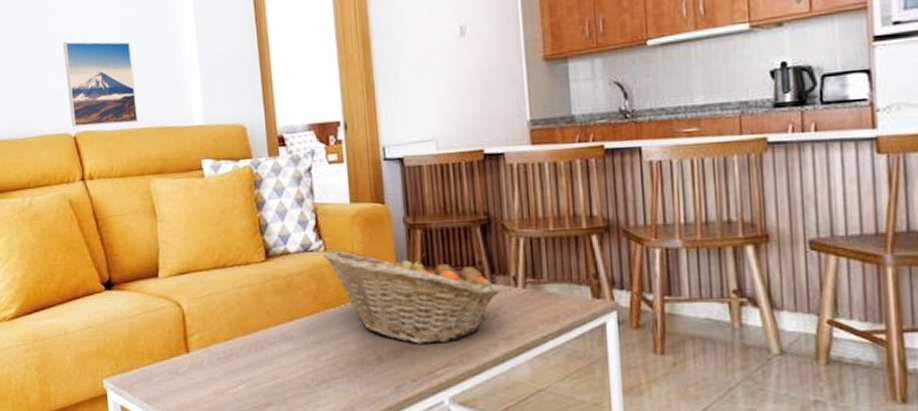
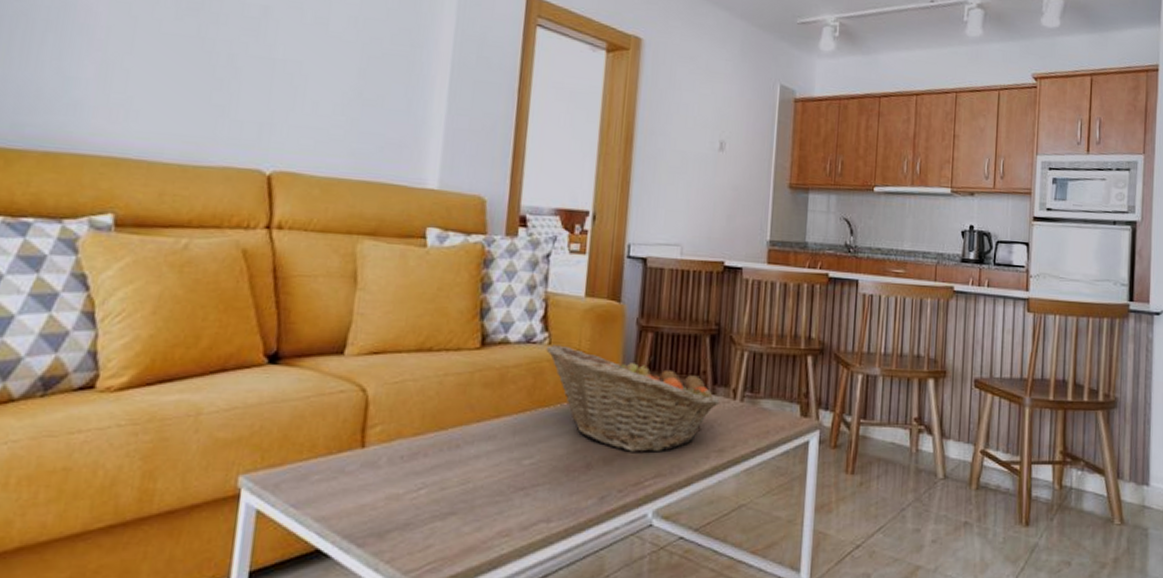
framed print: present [63,41,139,127] -> none [268,65,367,173]

